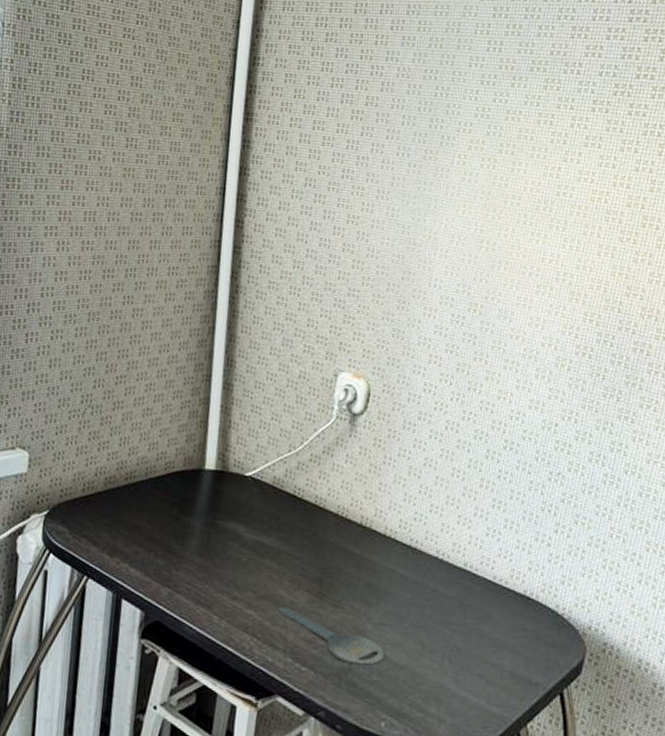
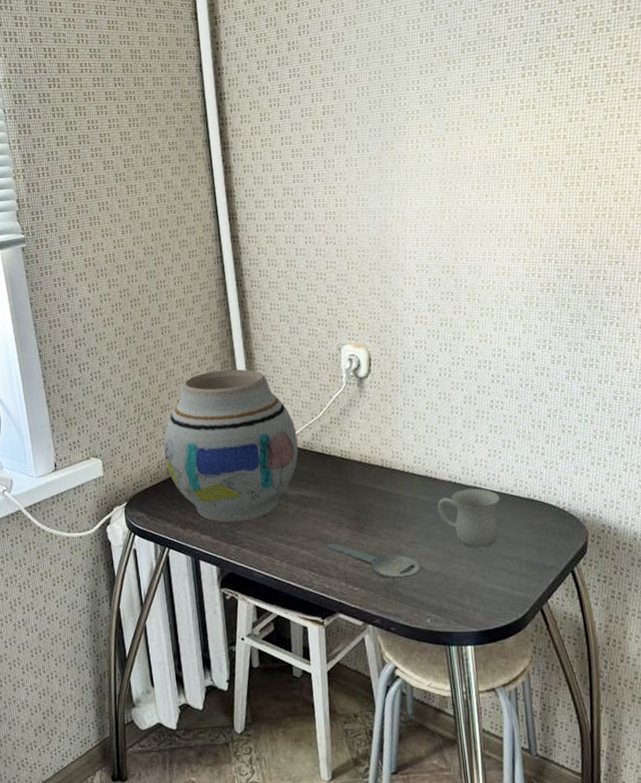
vase: none [105,372,268,562] -> present [164,369,299,523]
mug: none [416,570,491,646] -> present [437,488,500,548]

